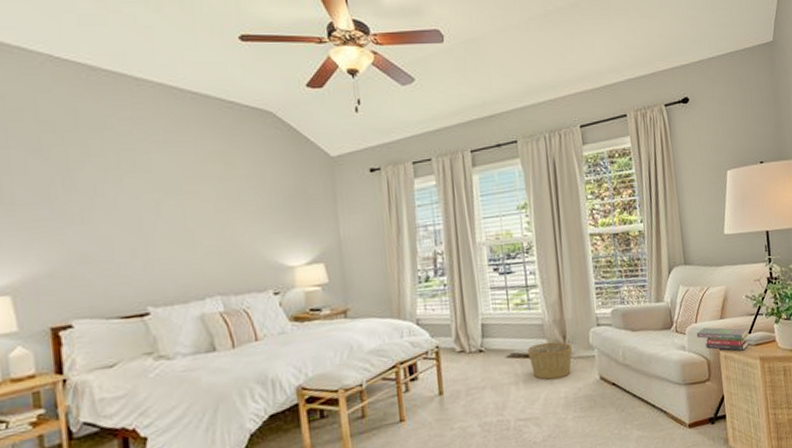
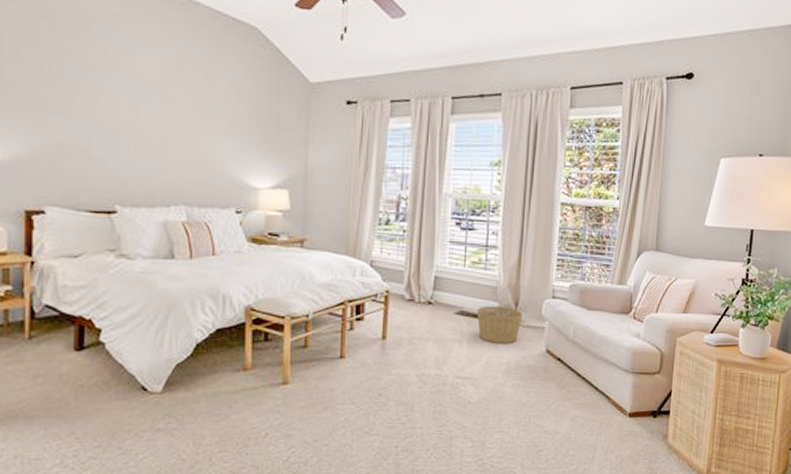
books: present [696,327,749,351] -> none [654,319,711,349]

